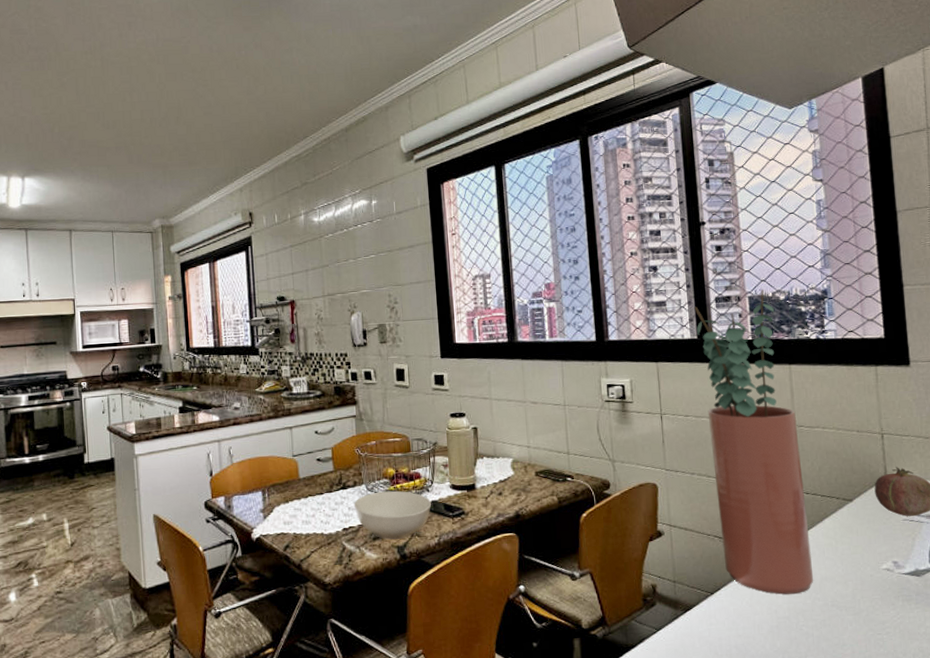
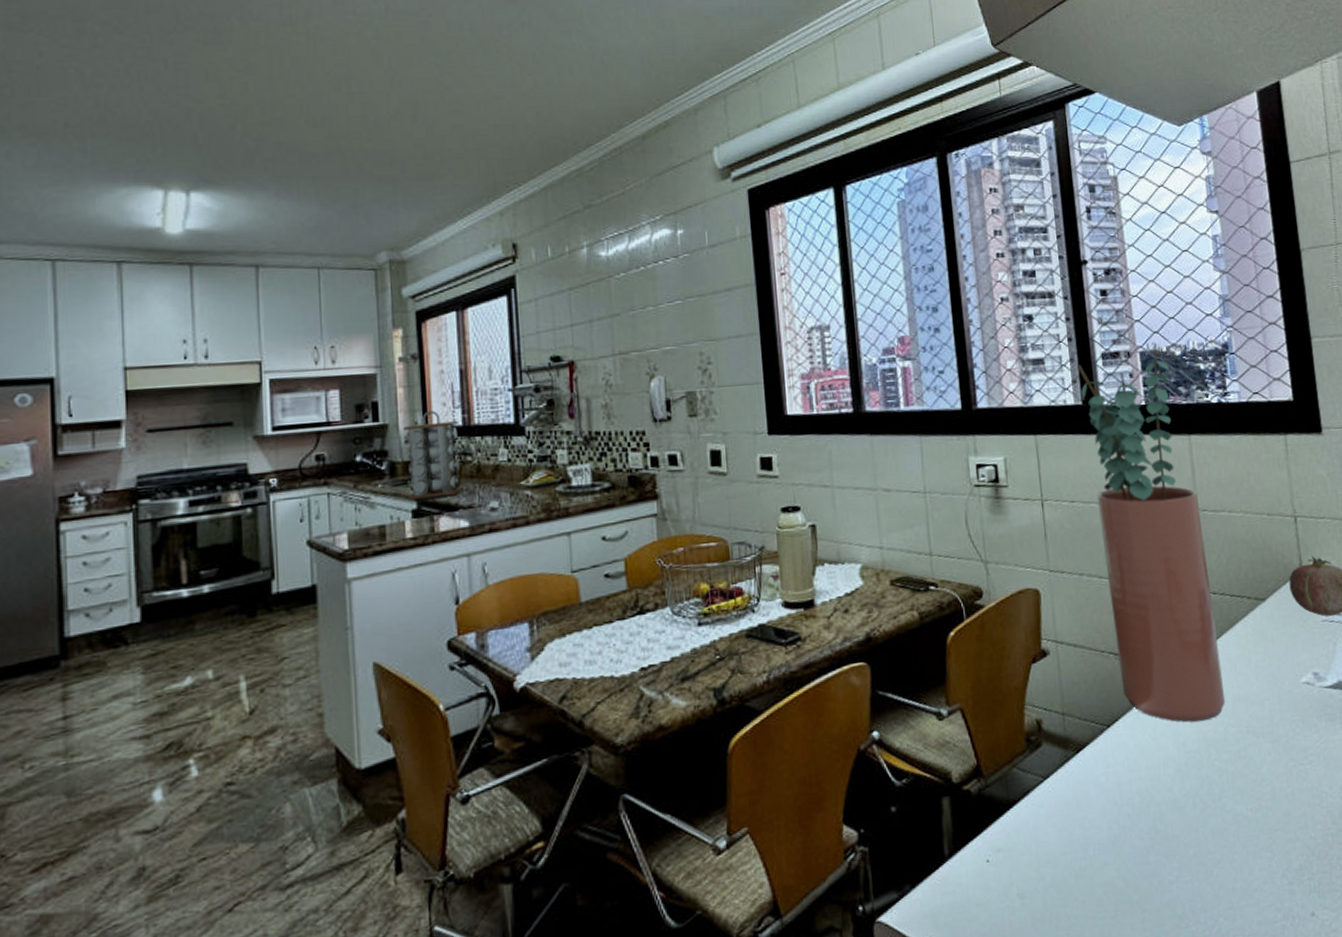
spice rack: none [173,336,215,401] -> present [404,411,463,501]
bowl: present [353,490,432,540] -> none [654,613,759,680]

